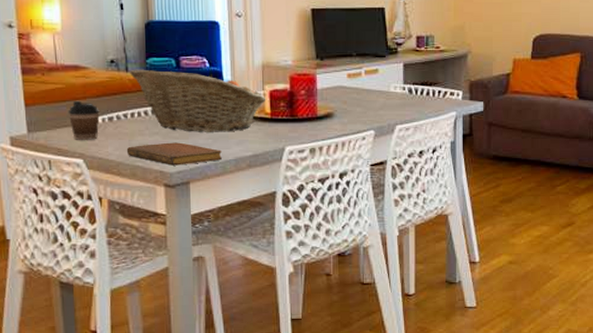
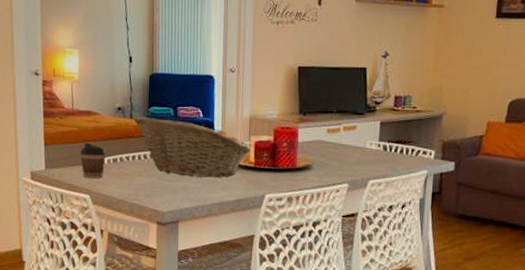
notebook: present [126,142,222,166] -> none [126,184,209,206]

